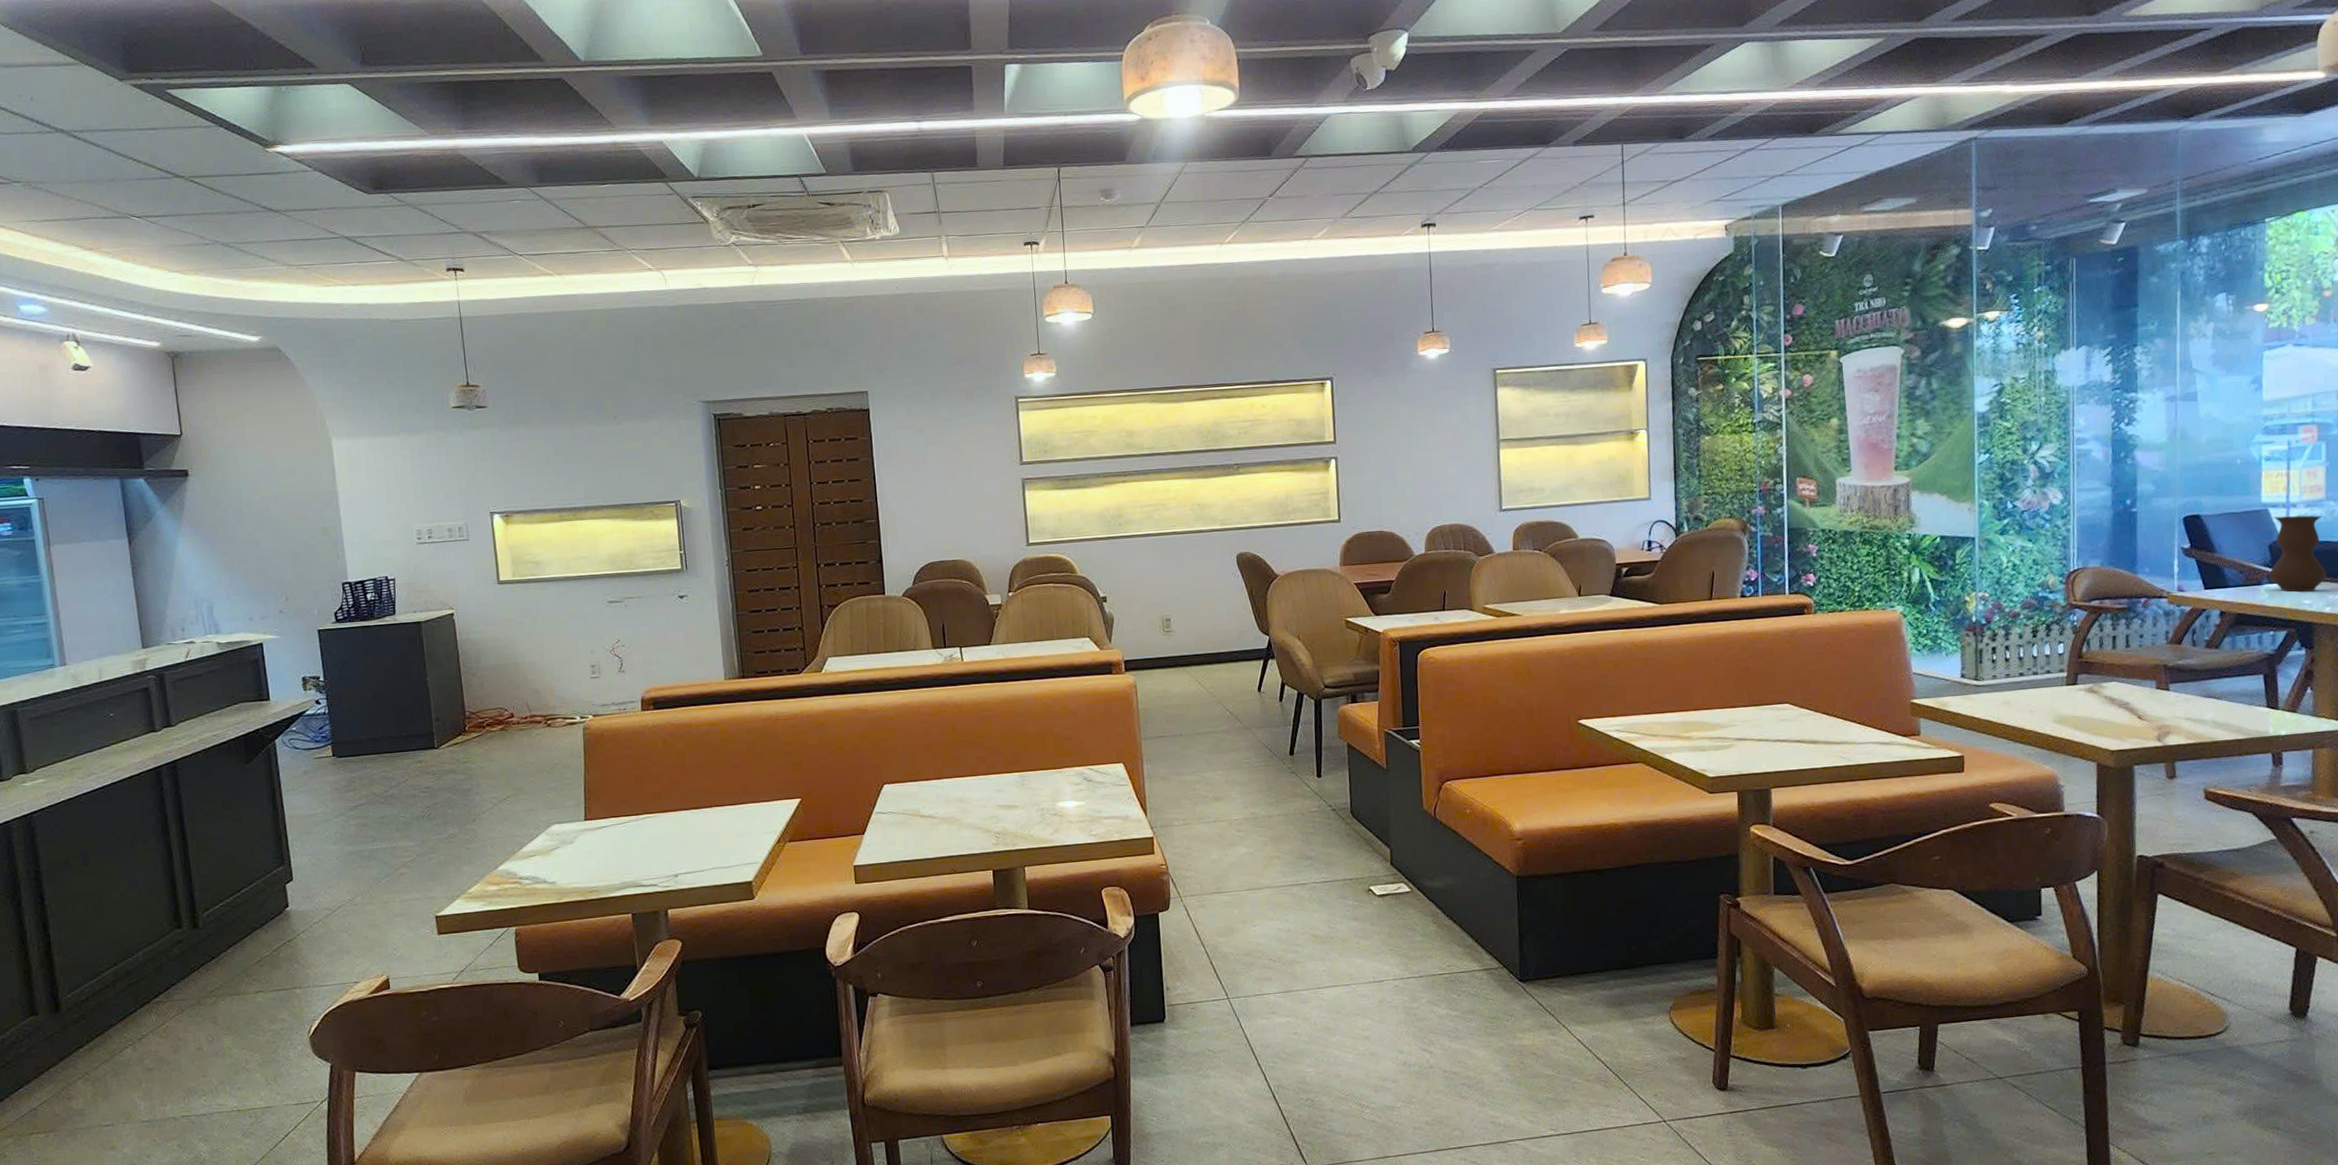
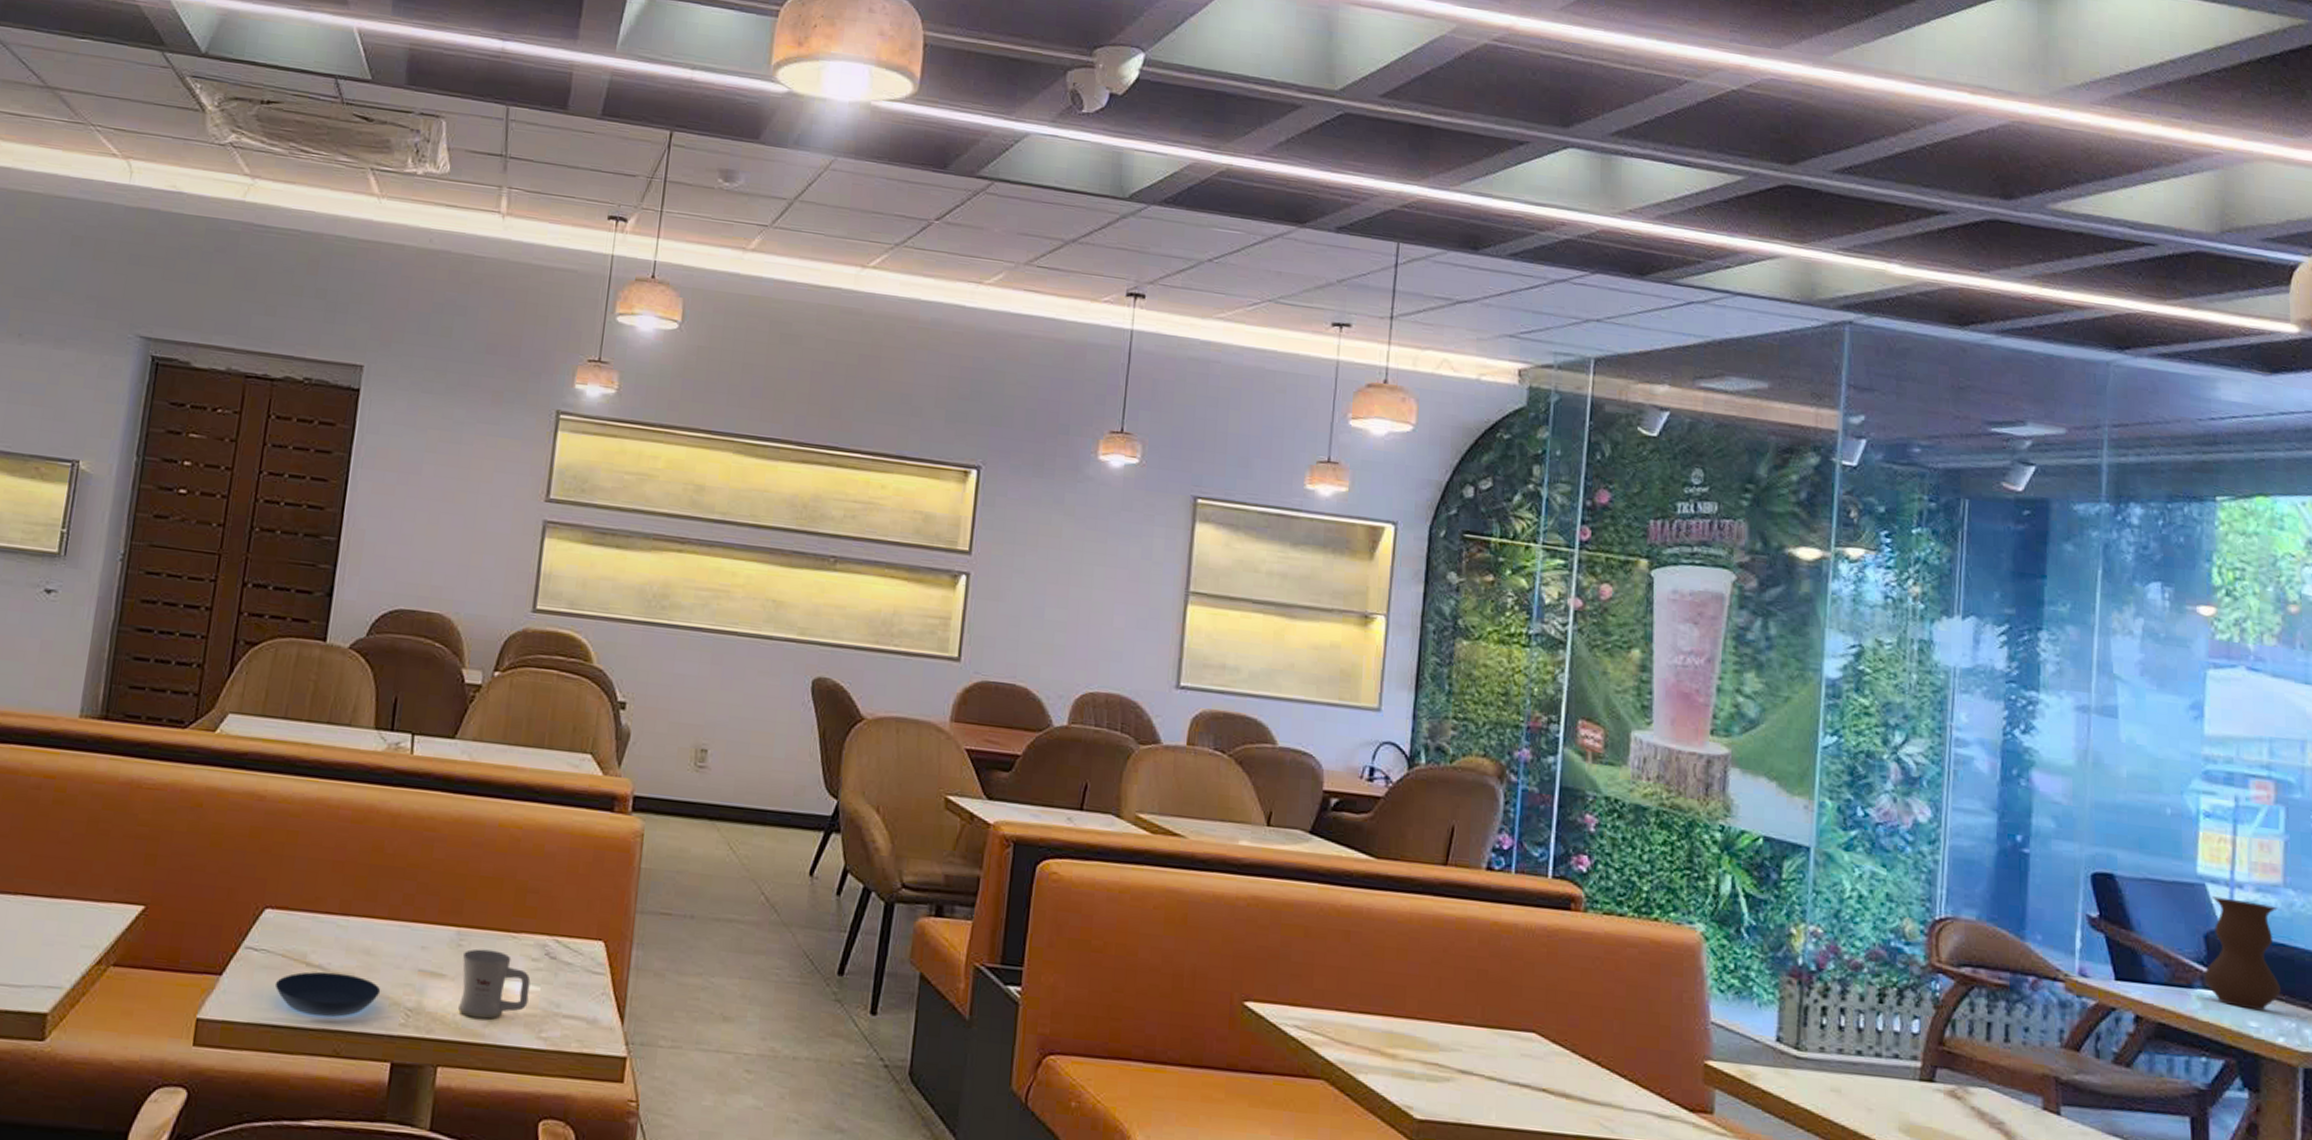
saucer: none [902,817,976,850] -> present [274,971,381,1018]
mug: none [1027,783,1078,831] -> present [458,948,531,1019]

